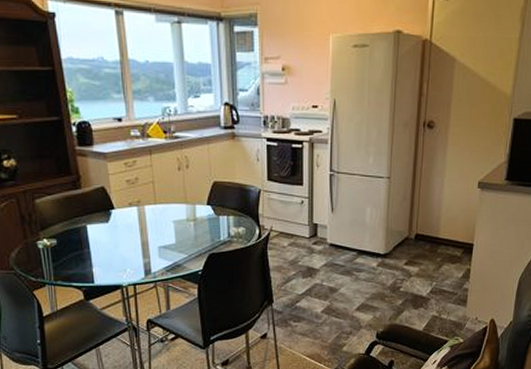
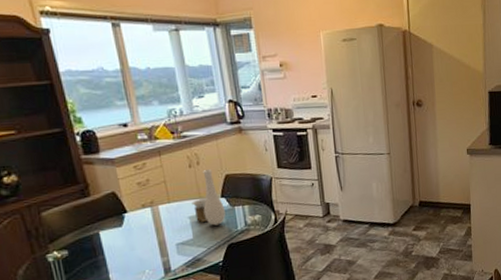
vase: none [177,174,209,233] -> present [191,169,226,226]

